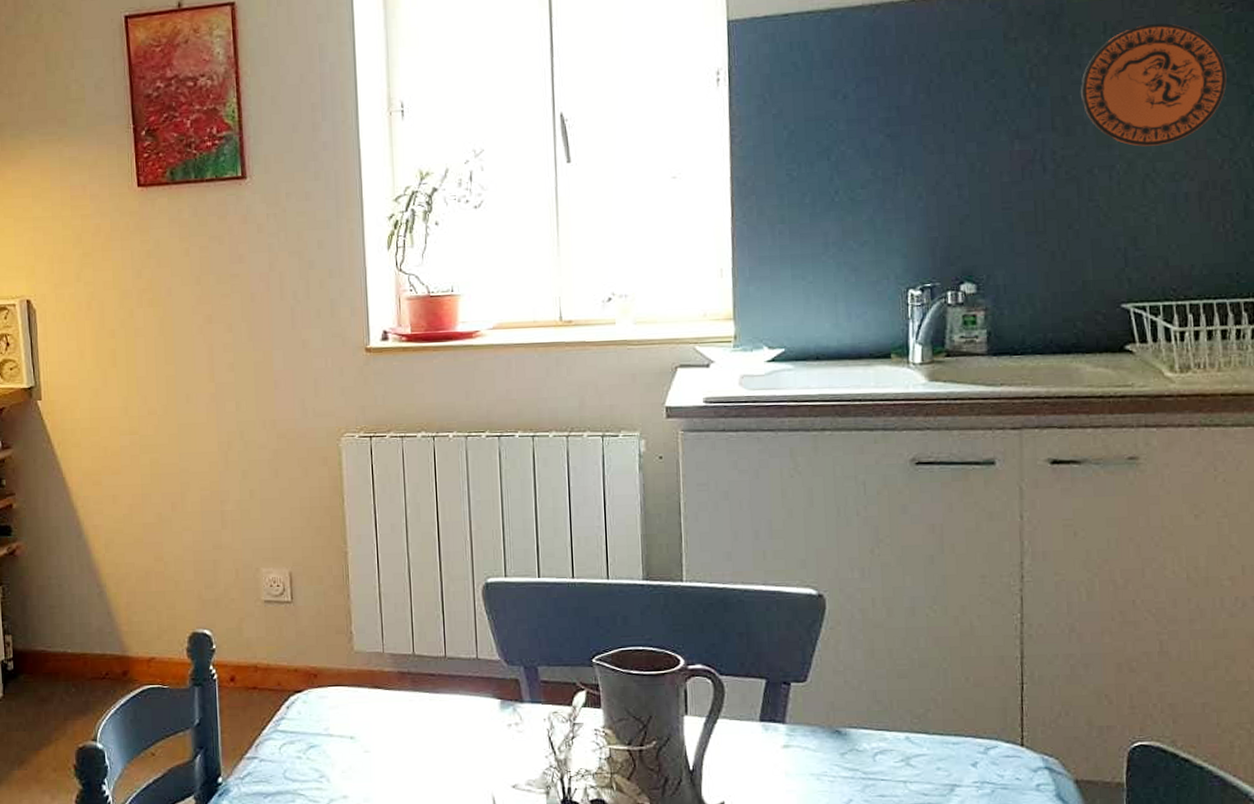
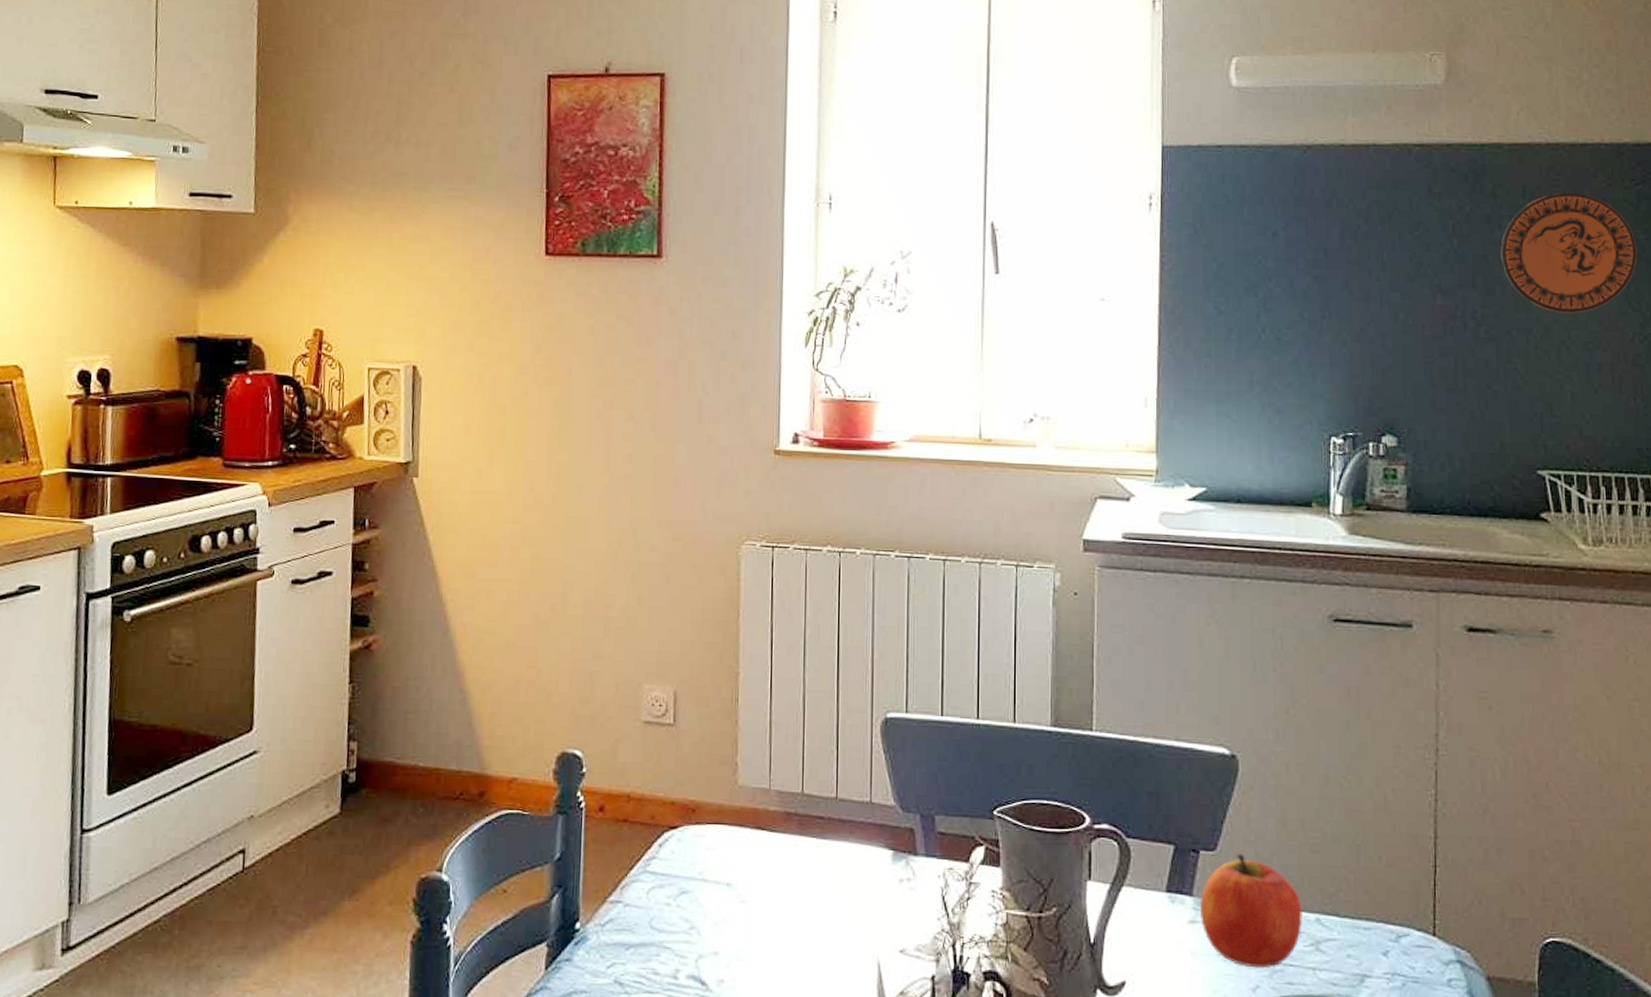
apple: none [792,683,892,784] -> present [1199,854,1302,969]

